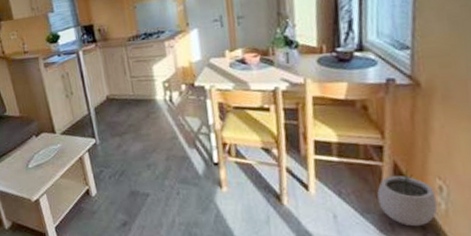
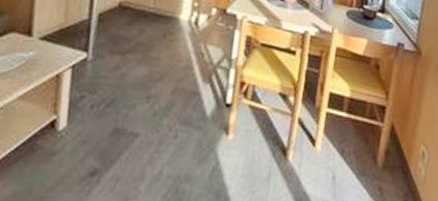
plant pot: present [377,168,438,227] -> none [373,132,420,192]

